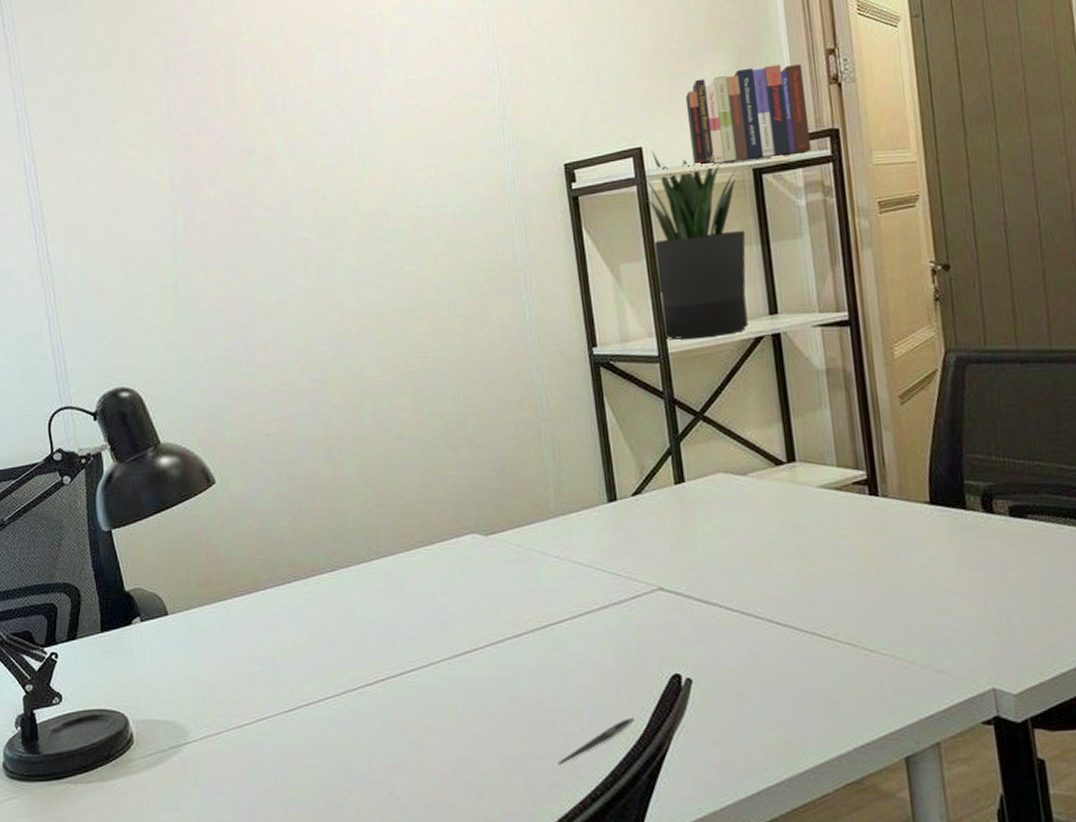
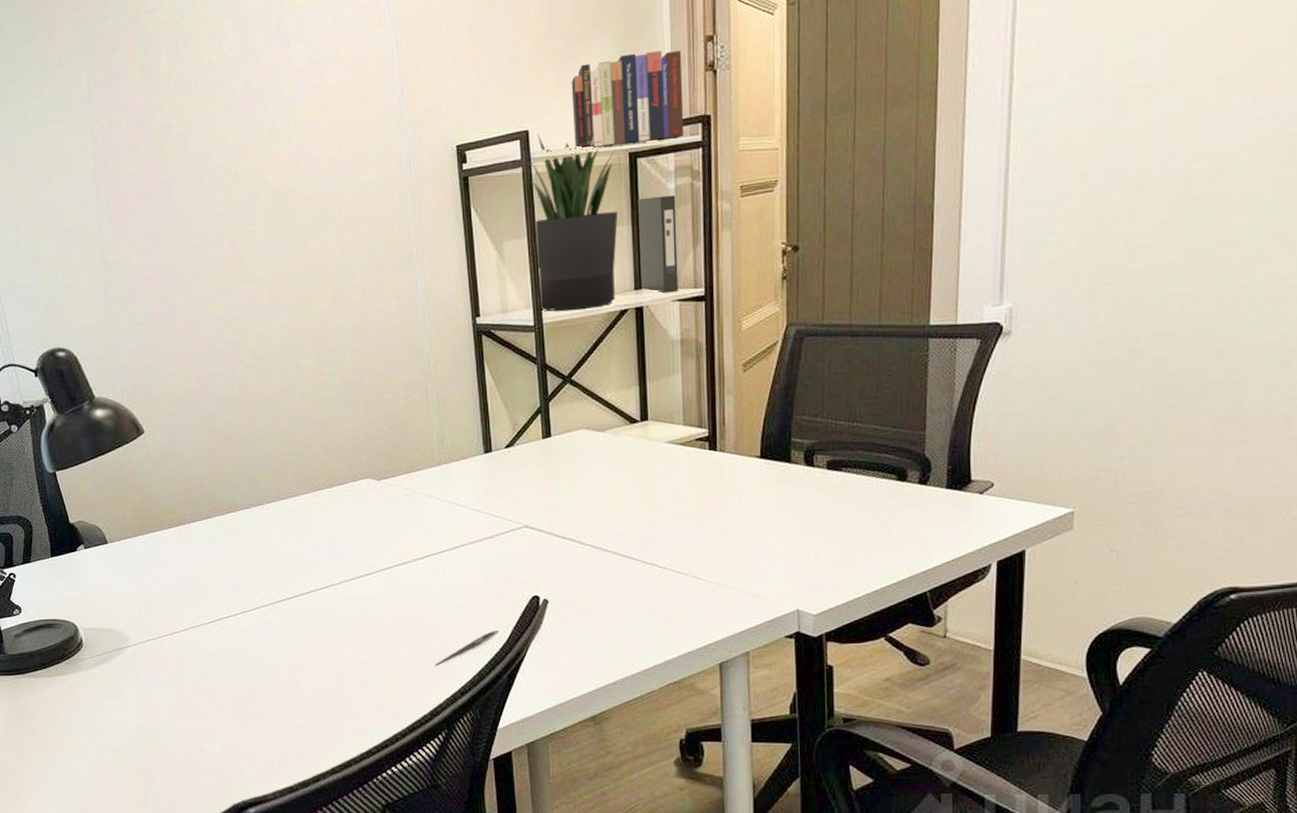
binder: none [766,212,819,317] -> present [638,195,679,293]

